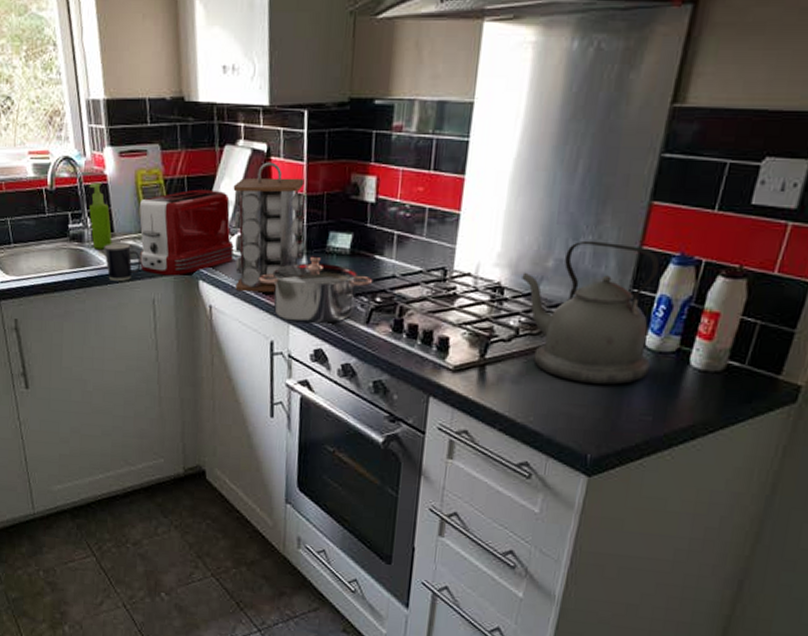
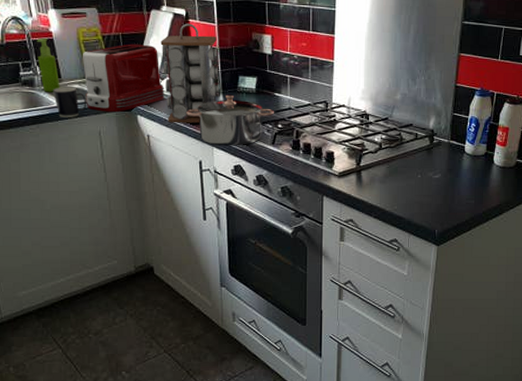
kettle: present [522,240,660,386] -> none [380,80,469,181]

